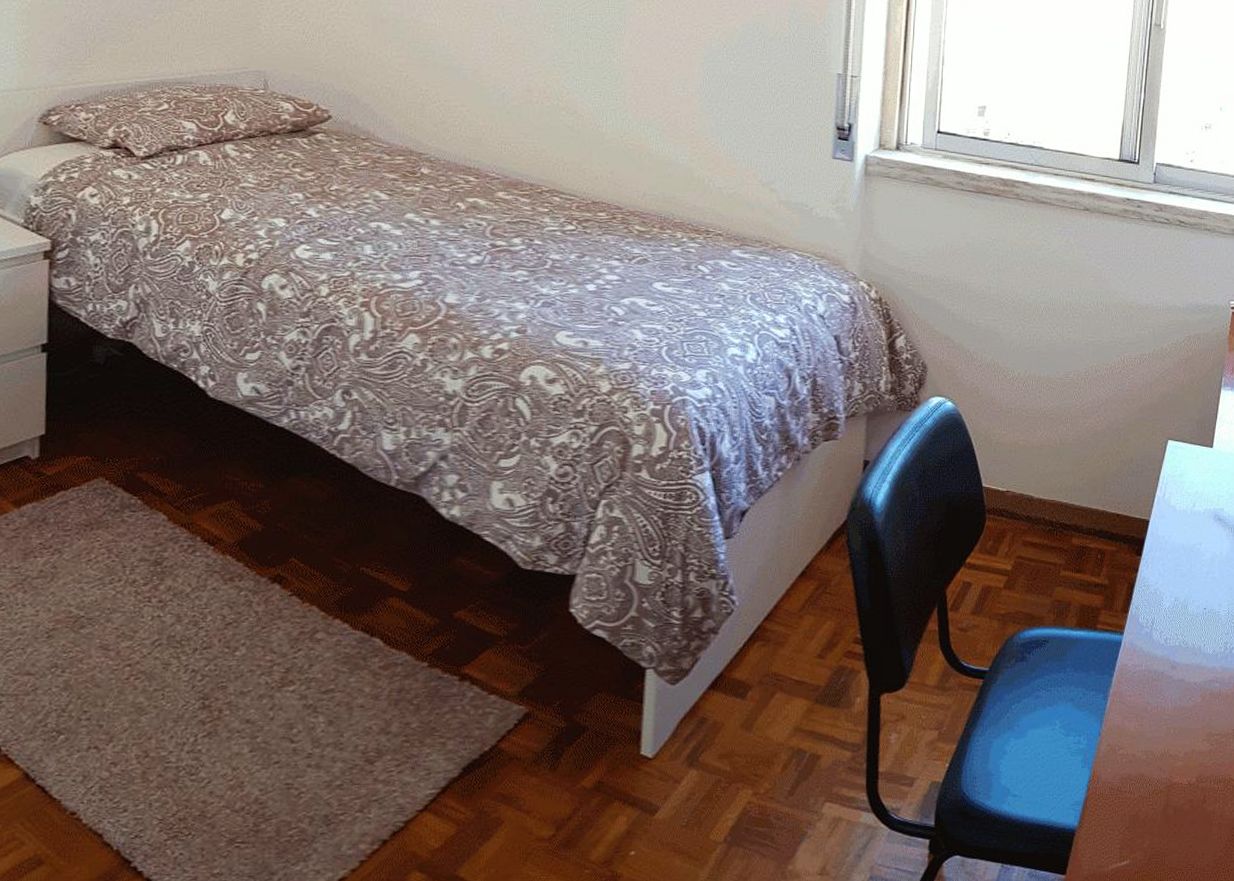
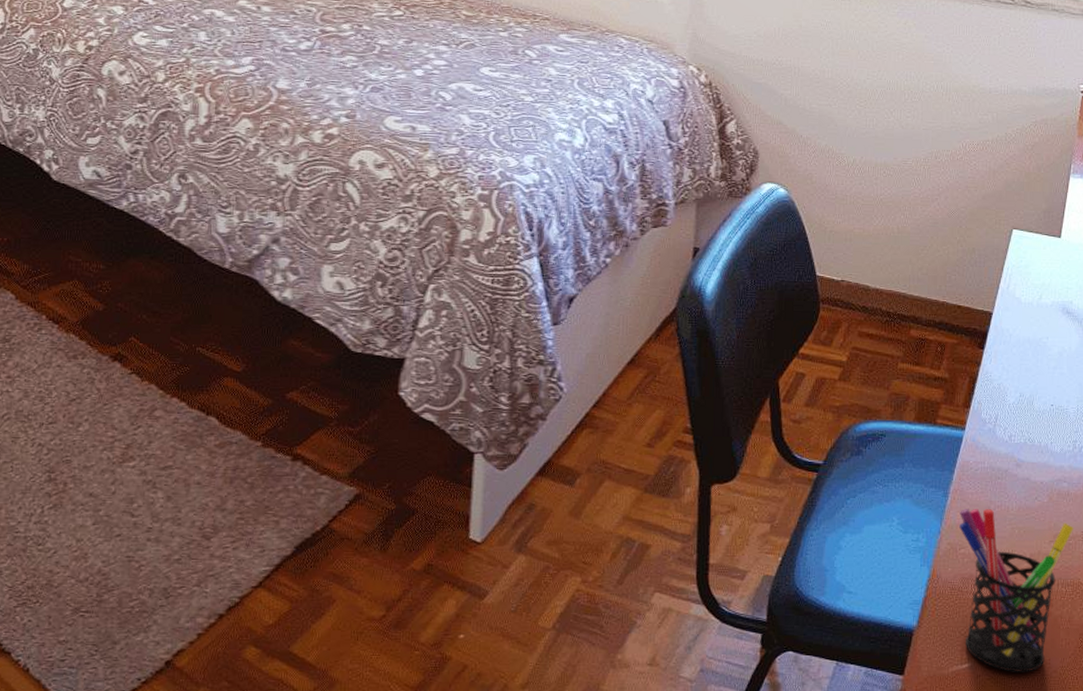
pen holder: none [1118,710,1225,868] -> present [959,509,1073,672]

